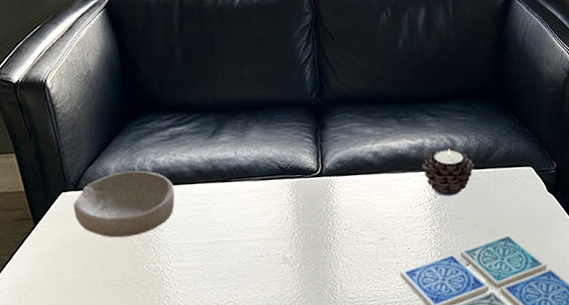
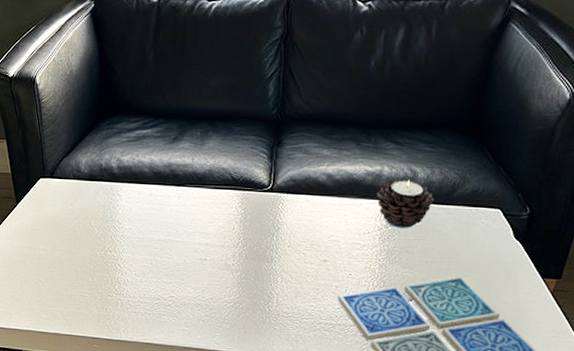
bowl: present [73,170,175,238] -> none [48,166,134,225]

